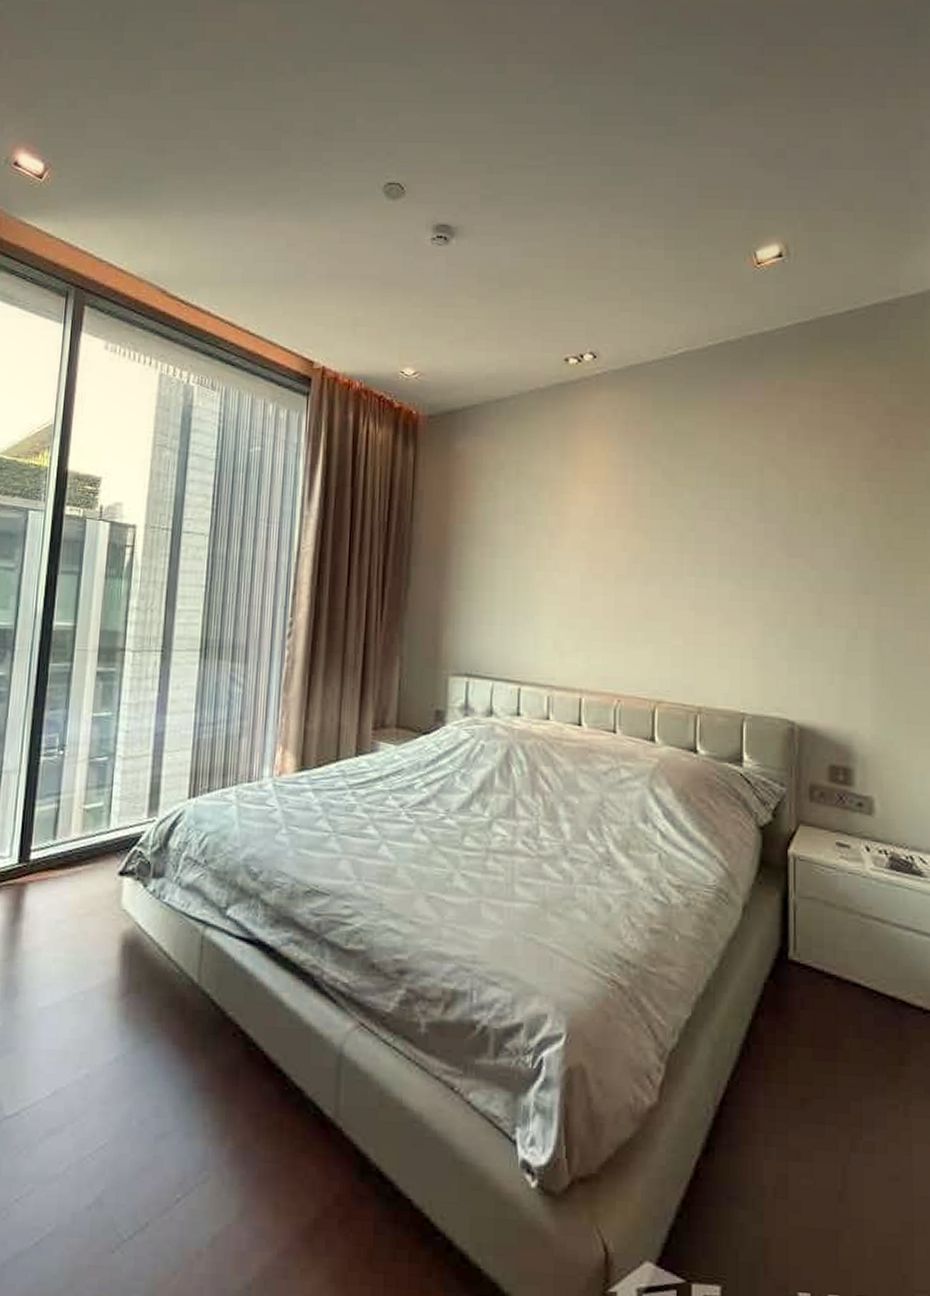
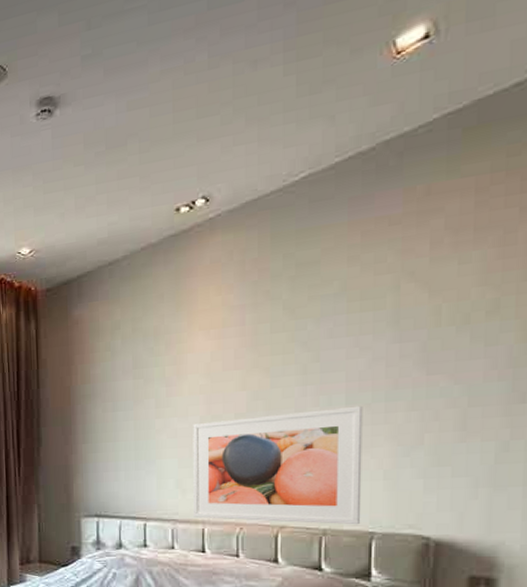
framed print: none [571,579,734,705] -> present [193,405,363,525]

